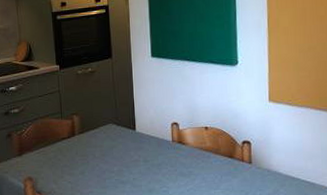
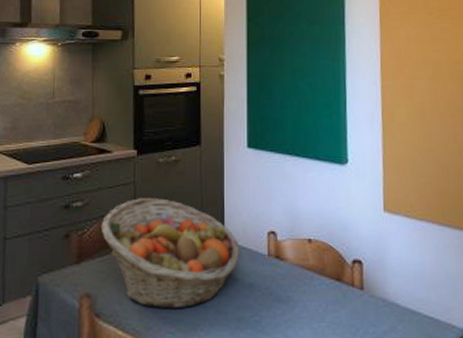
fruit basket: none [35,102,150,186] -> present [101,198,241,309]

